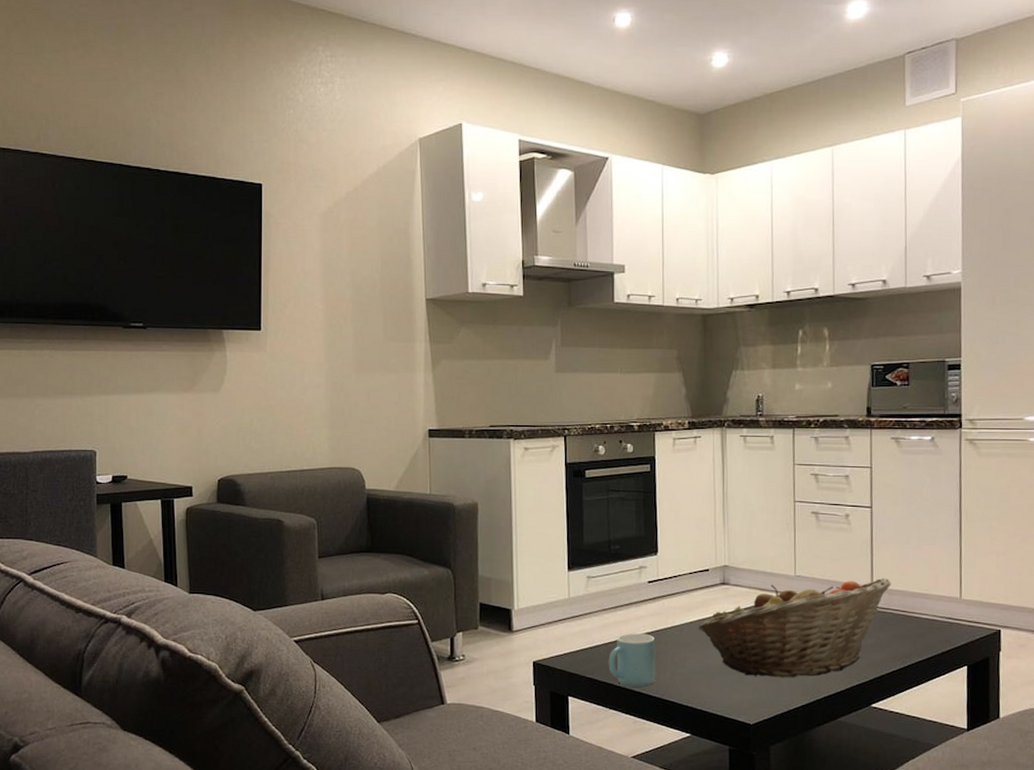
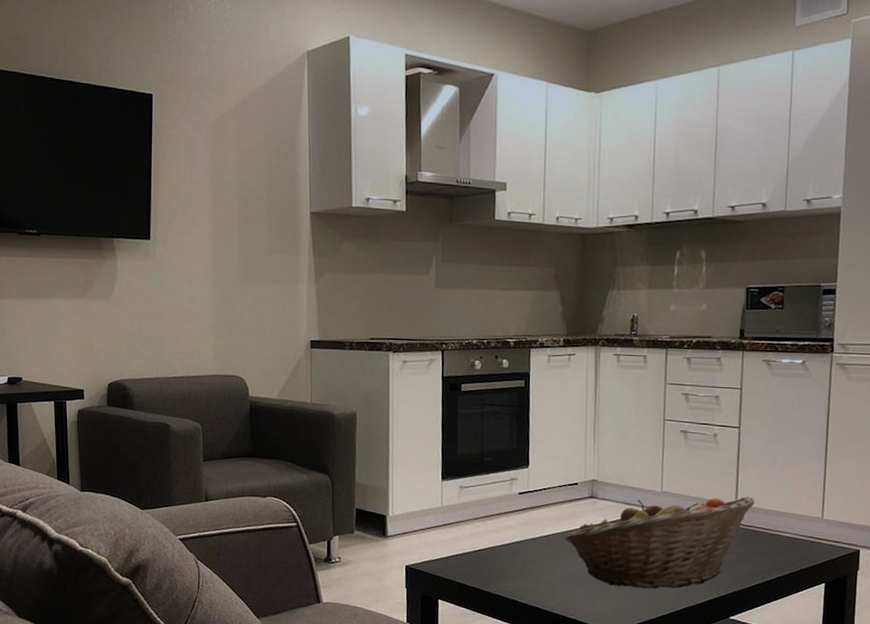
mug: present [608,633,656,687] -> none [477,542,524,593]

